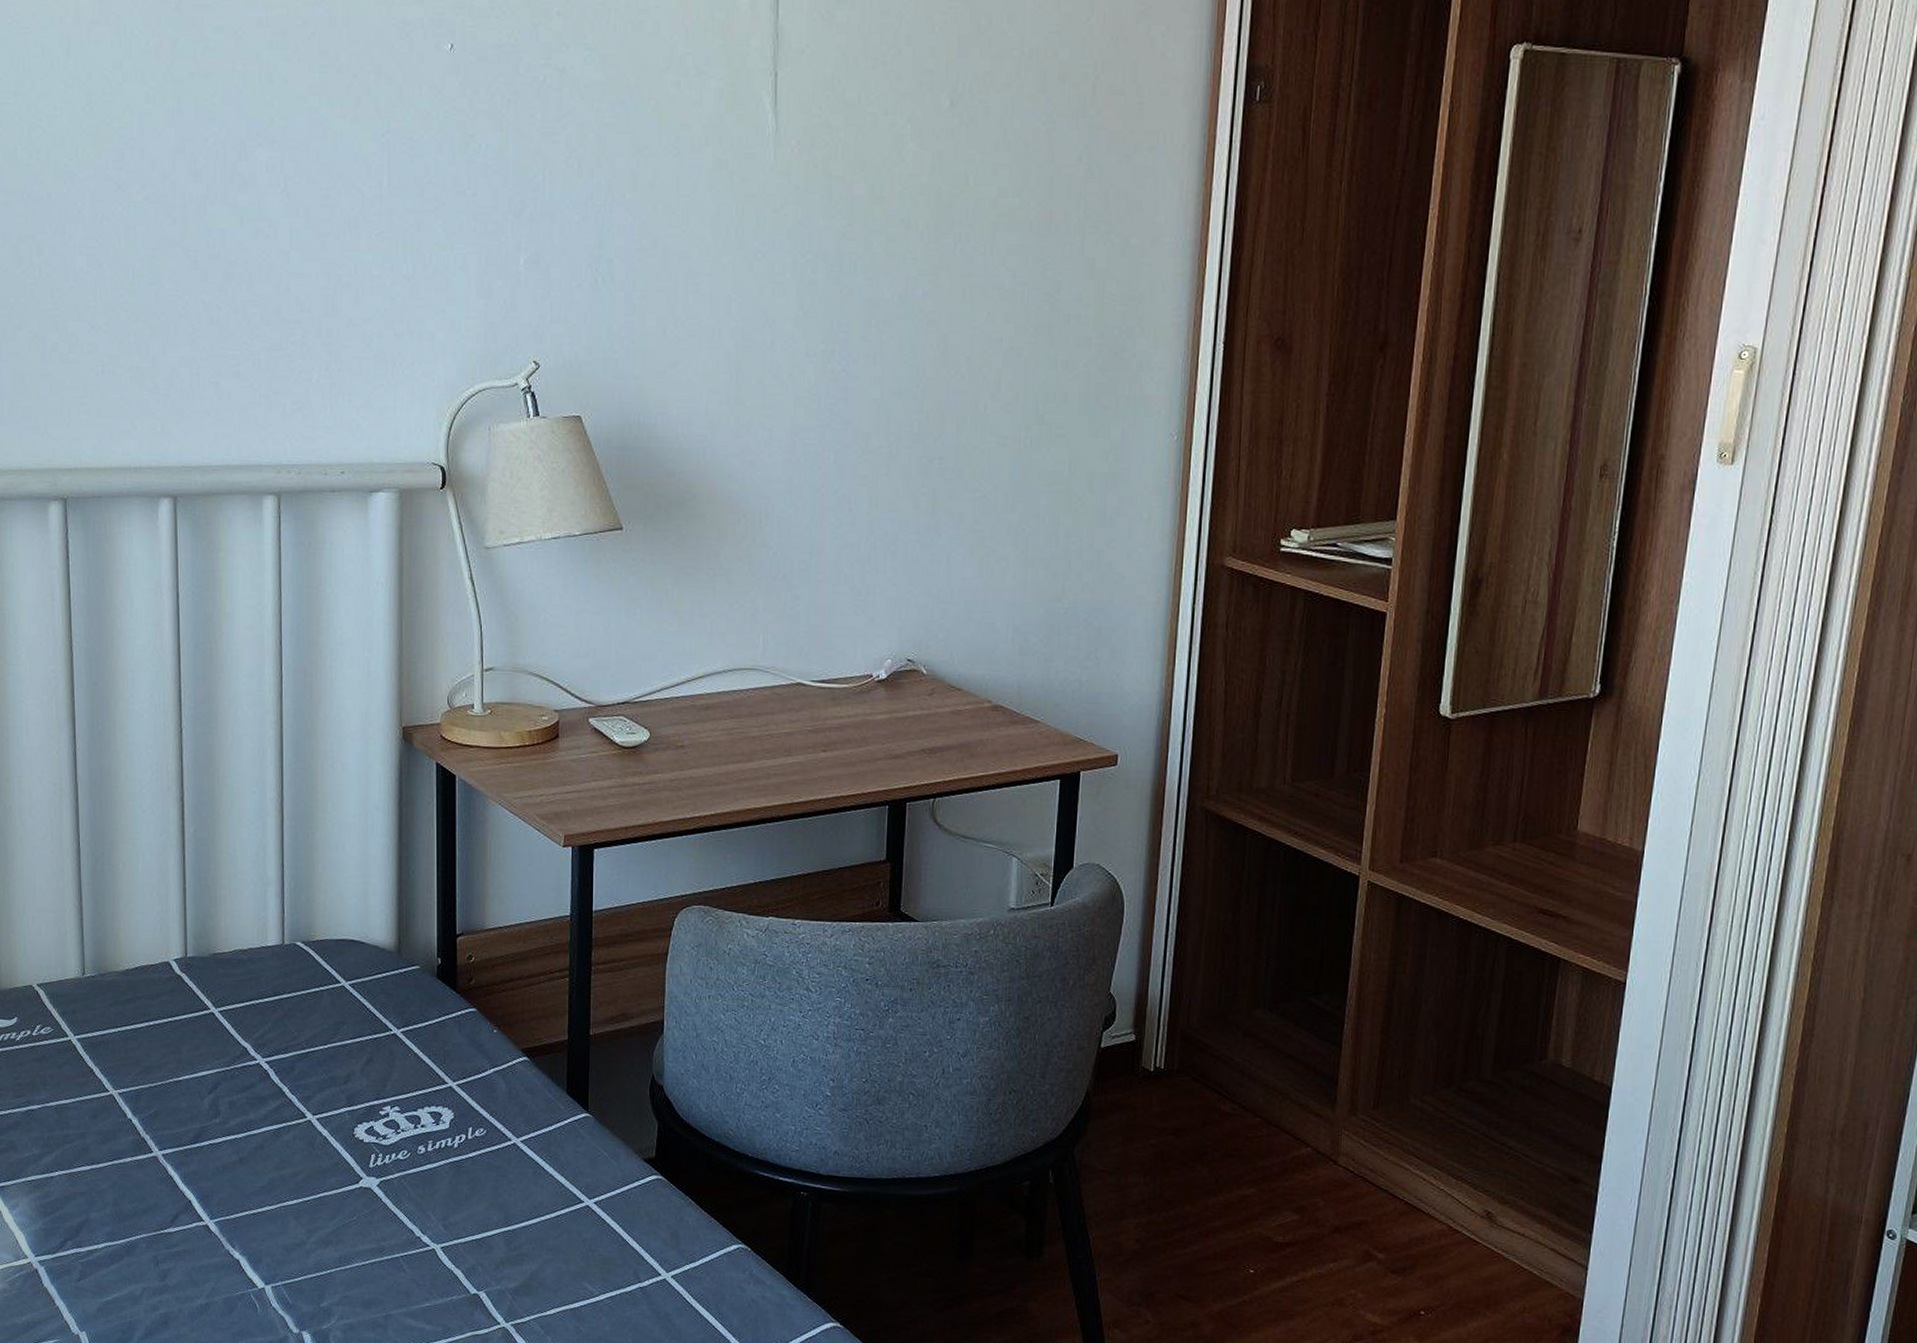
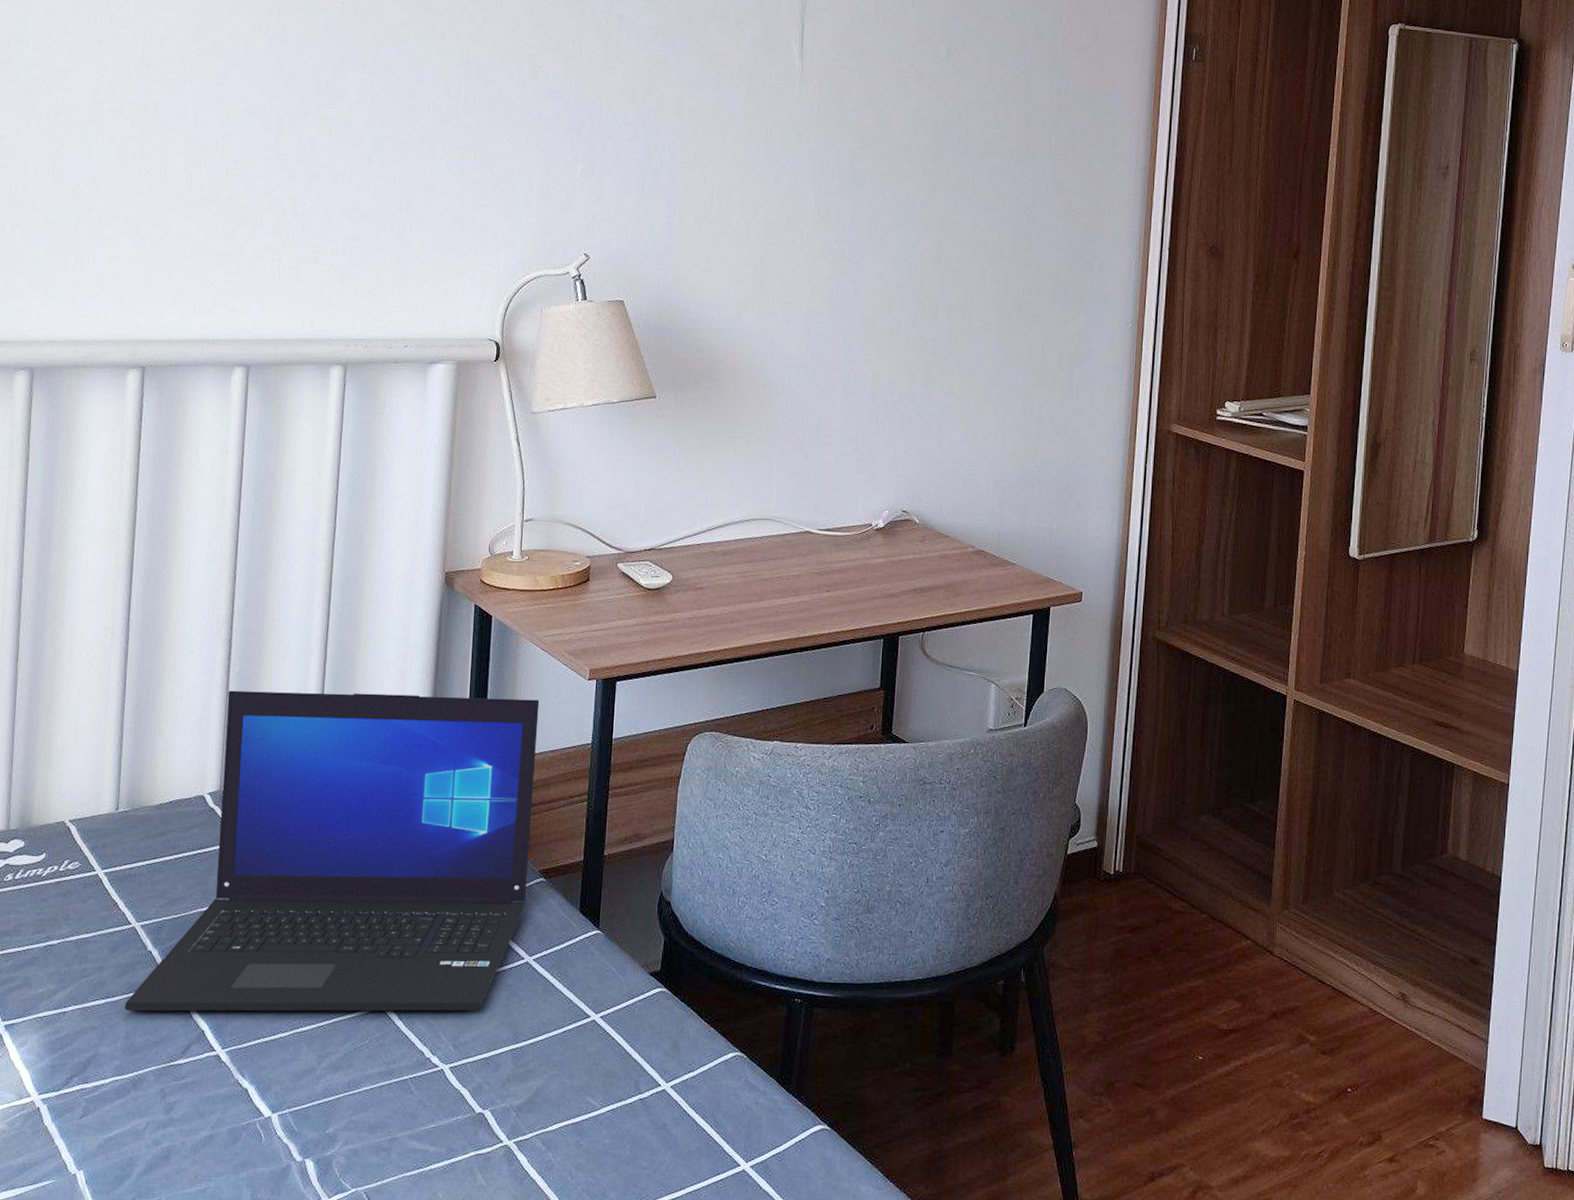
laptop: none [110,852,512,1192] -> present [125,690,540,1012]

